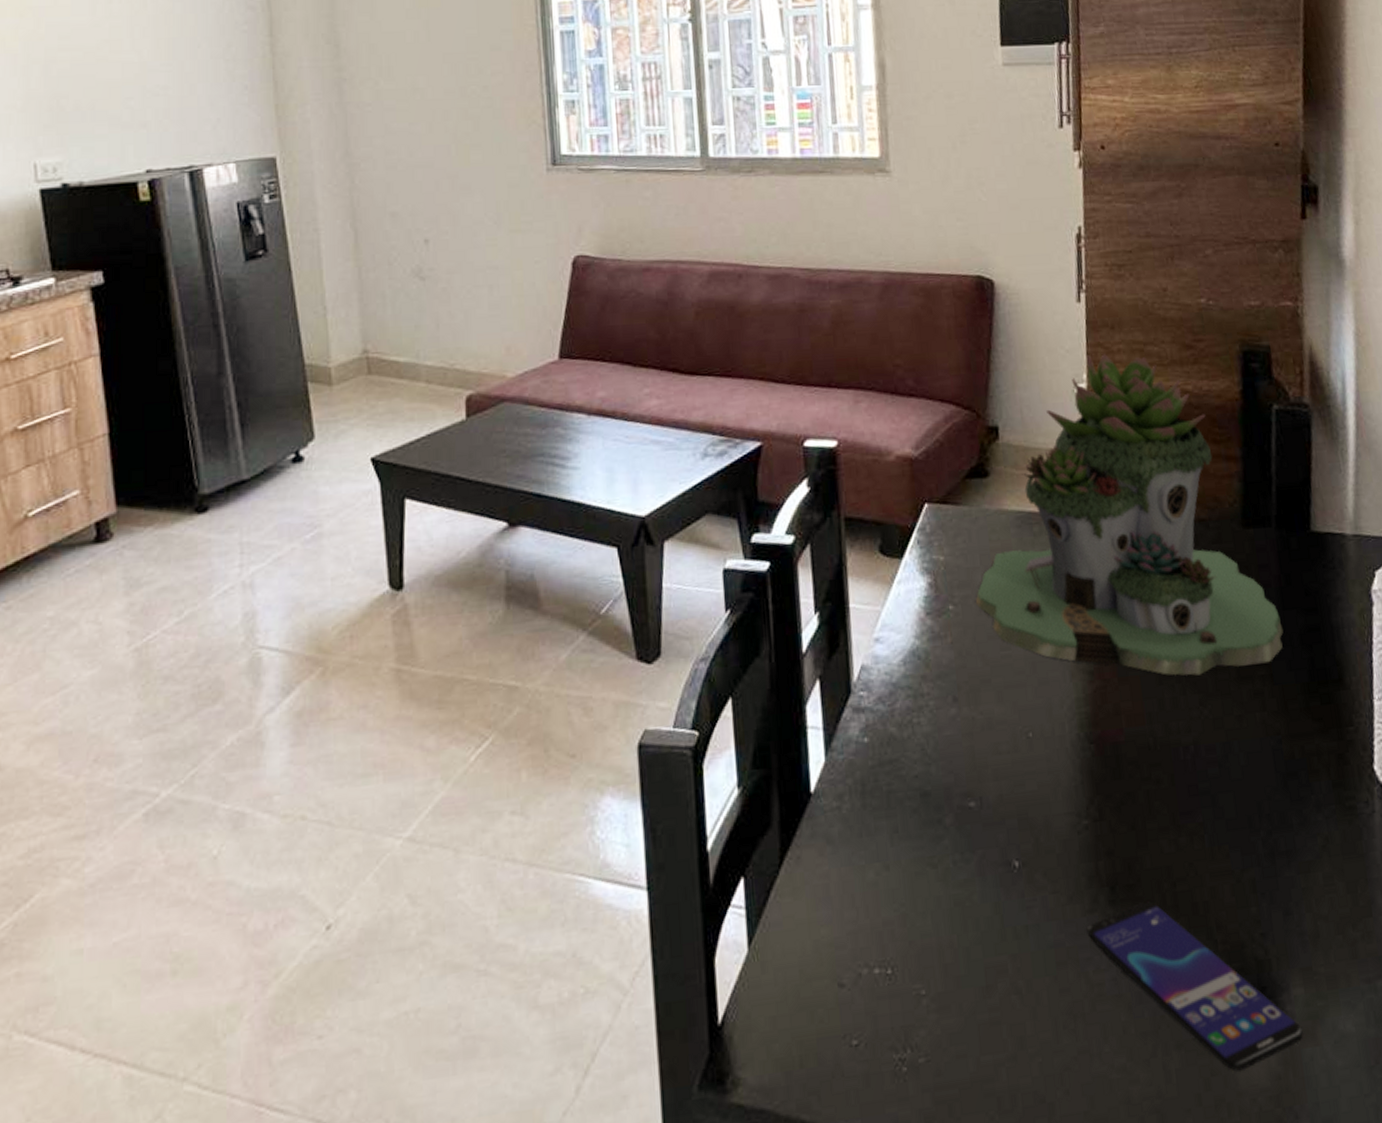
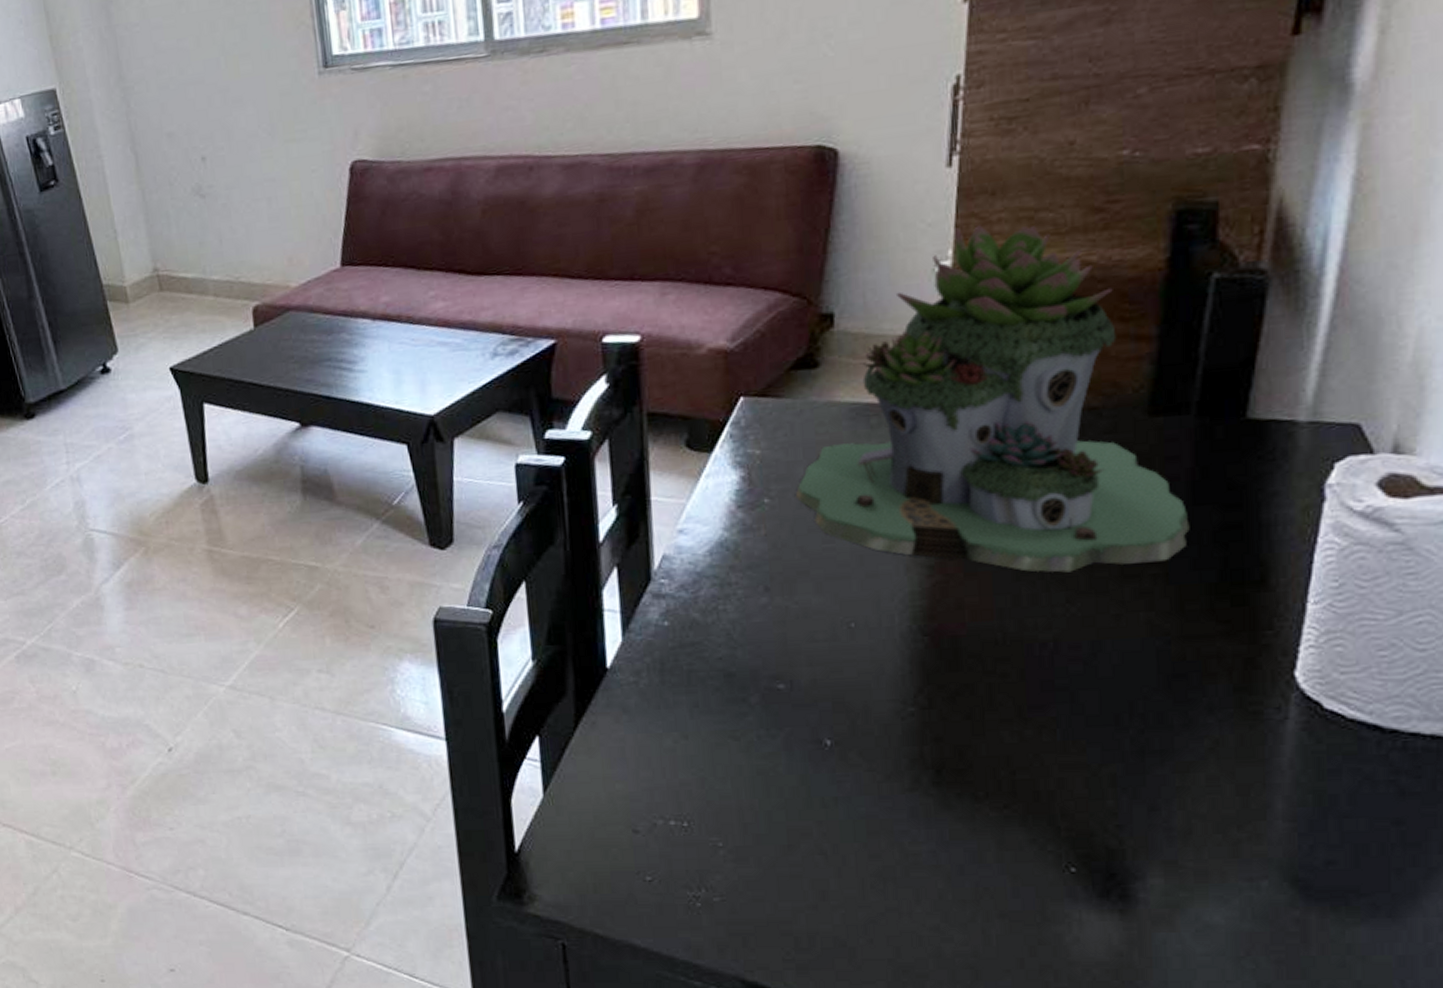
smartphone: present [1086,901,1304,1072] -> none [904,786,1157,944]

